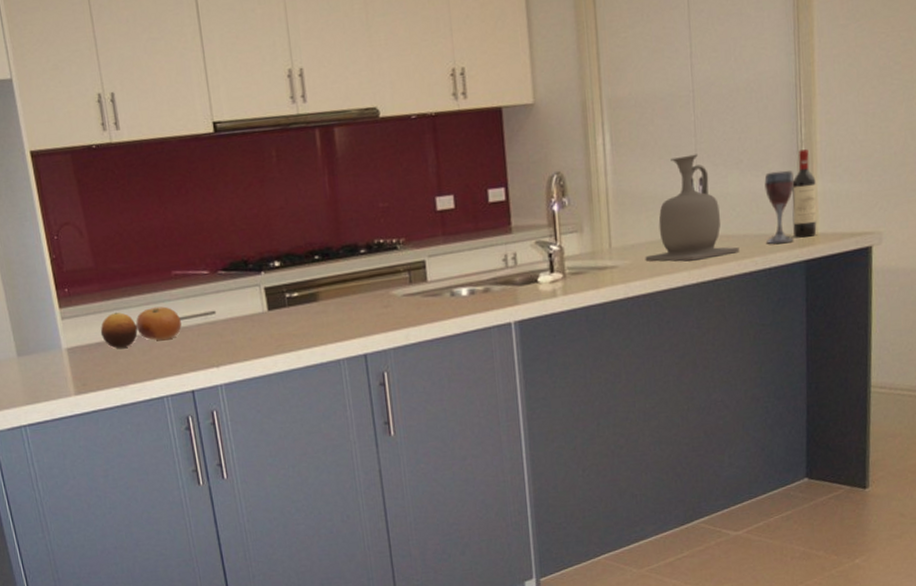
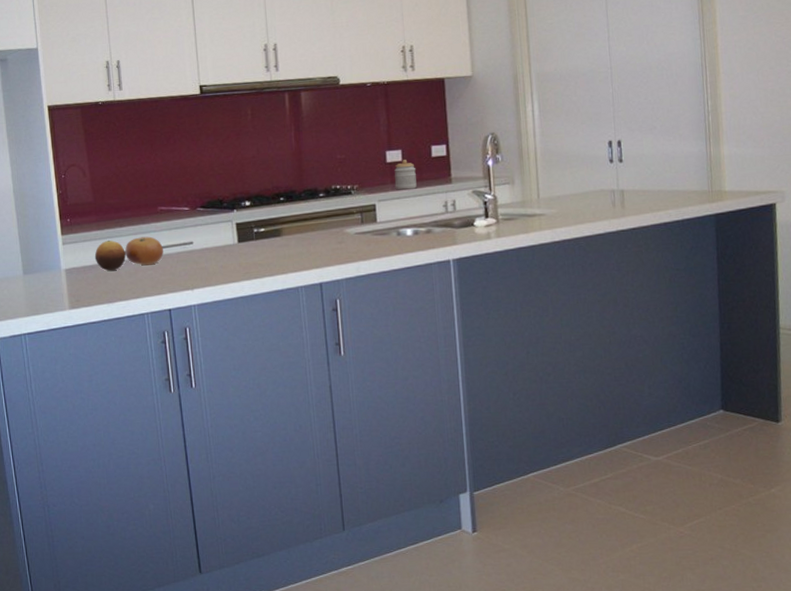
jar: none [445,207,472,243] -> present [393,160,417,190]
vase: present [645,154,740,262] -> none [569,120,655,212]
cup: present [764,170,795,245] -> none [676,136,704,200]
wine bottle: present [792,149,817,238] -> none [701,119,725,195]

